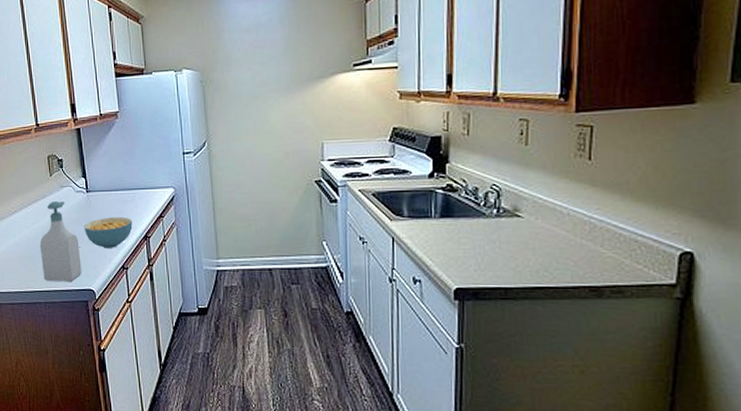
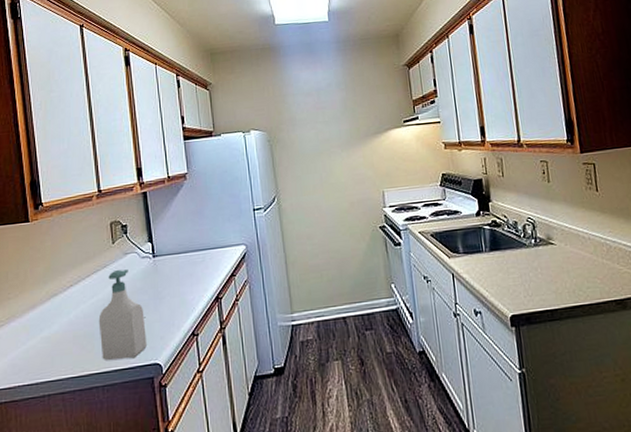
cereal bowl: present [83,217,133,248] -> none [149,279,203,316]

